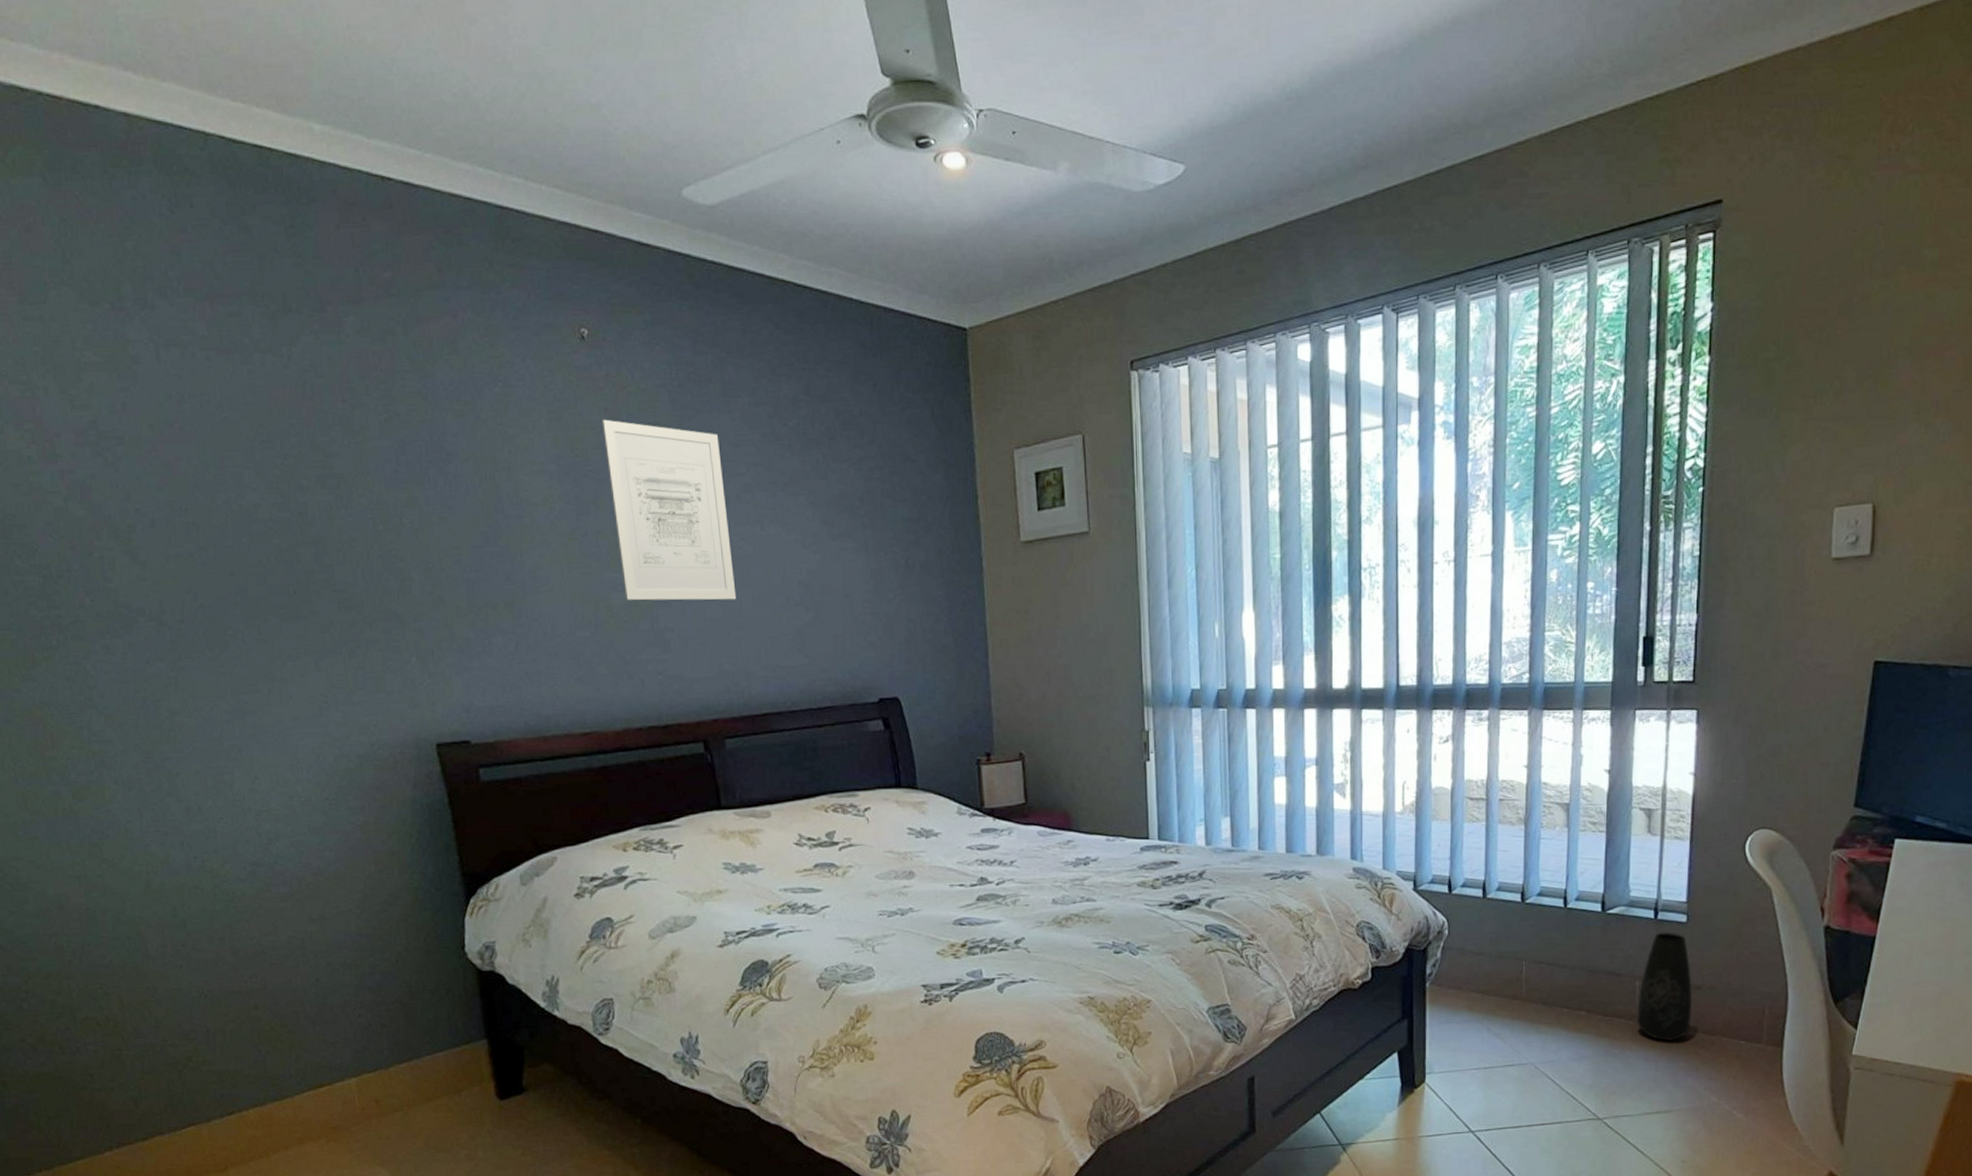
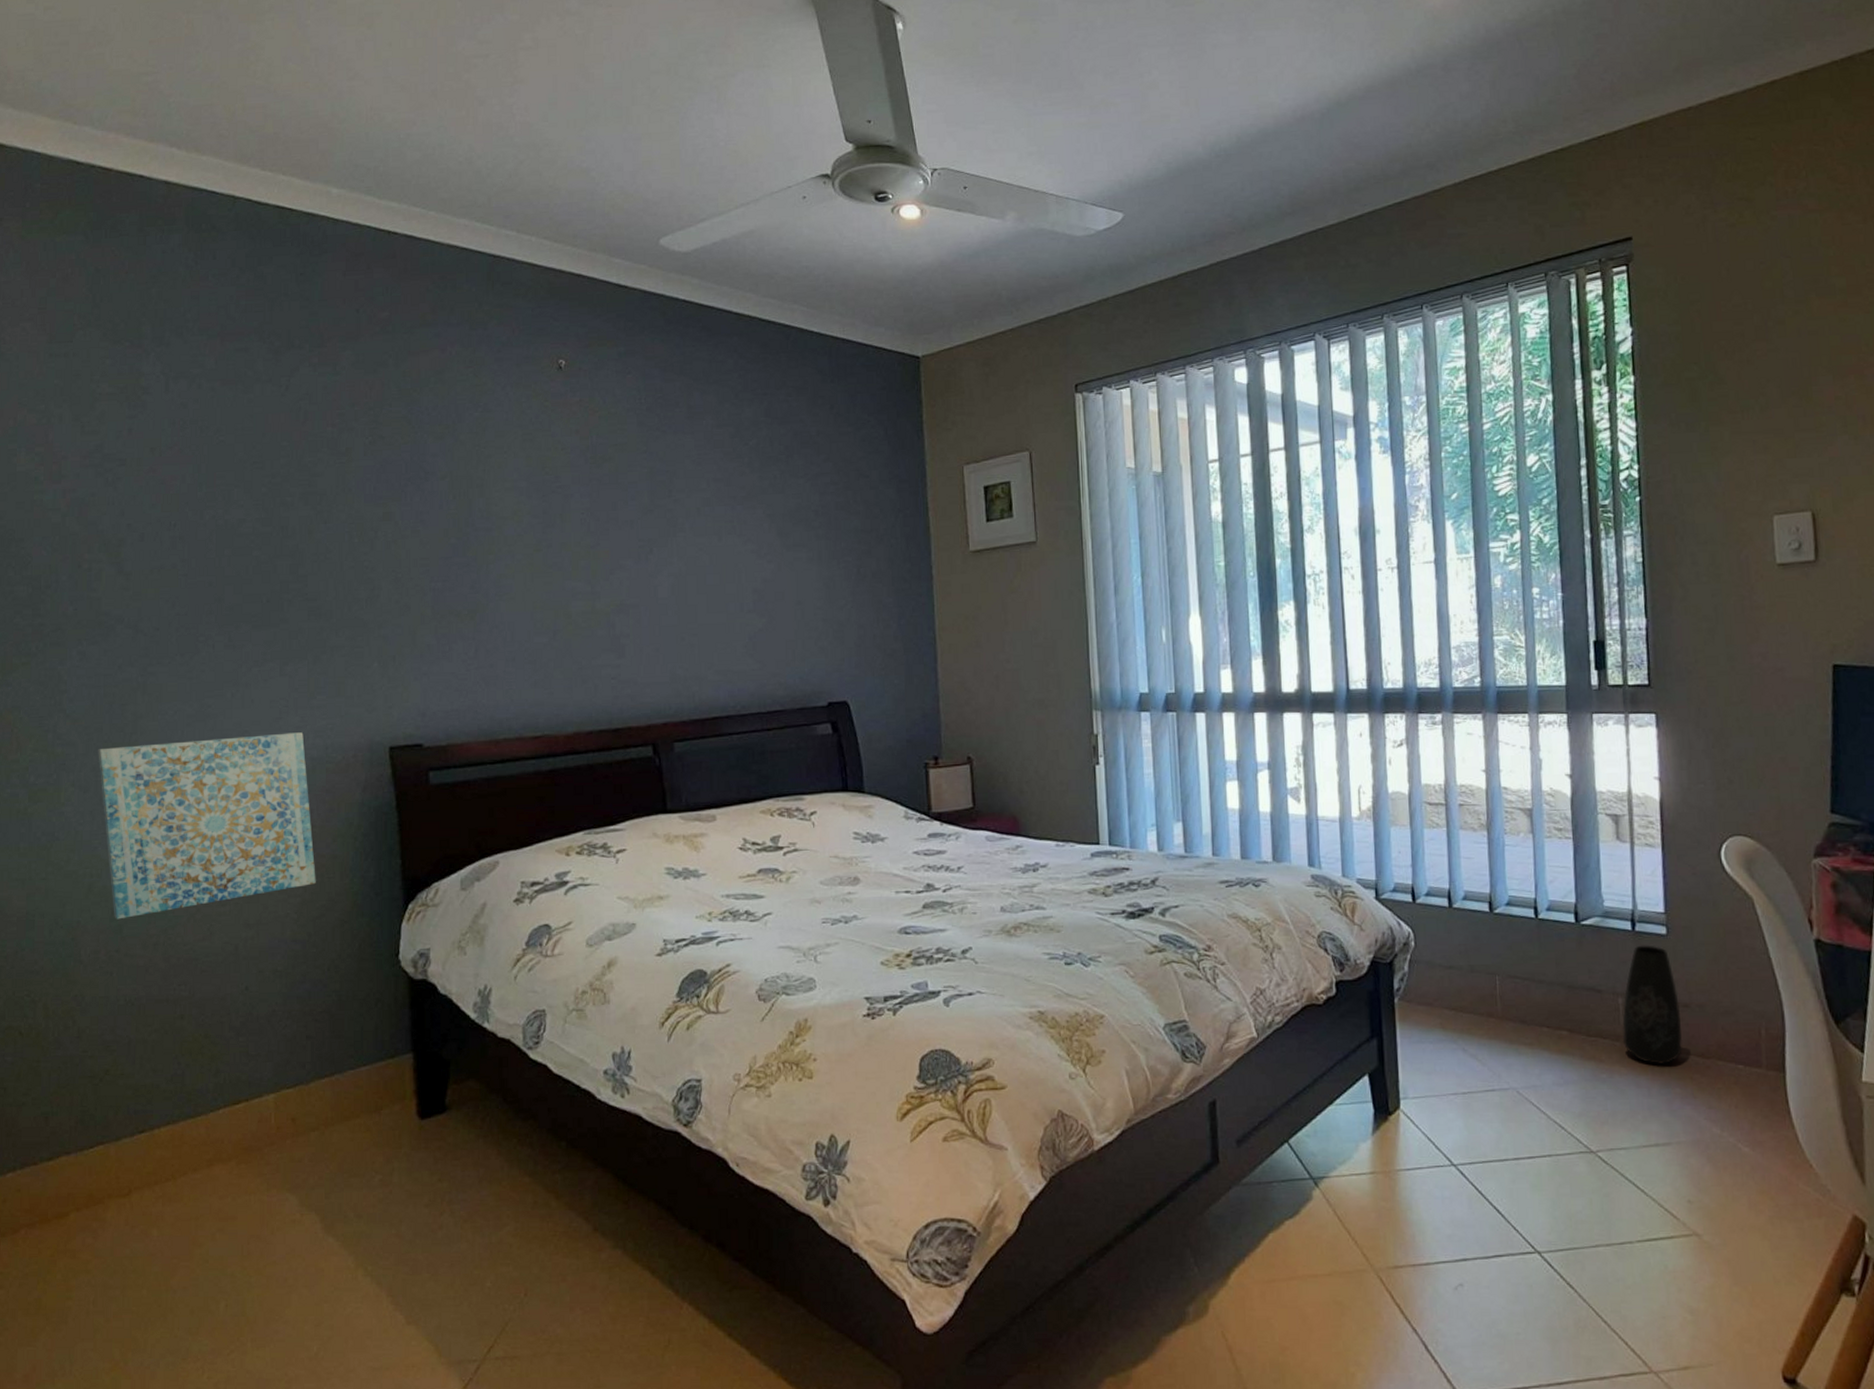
wall art: none [137,729,375,915] -> present [98,732,316,920]
wall art: present [602,419,737,601] -> none [573,440,692,608]

